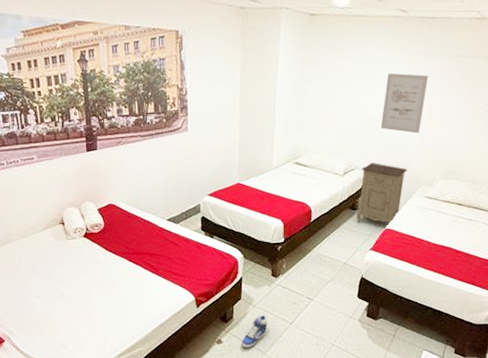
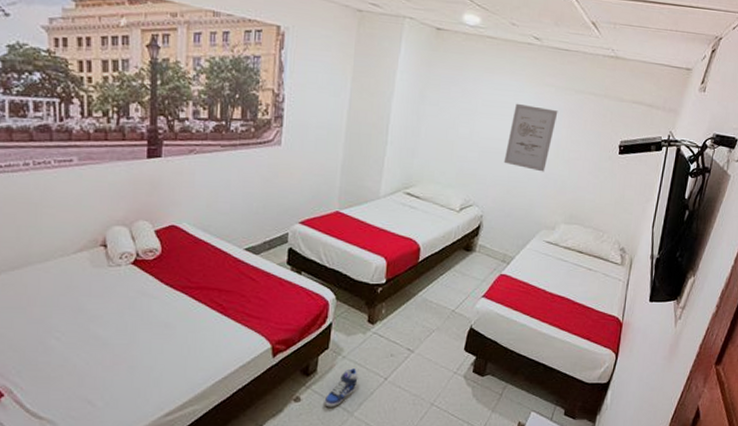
nightstand: present [357,163,408,225] -> none [470,200,529,270]

